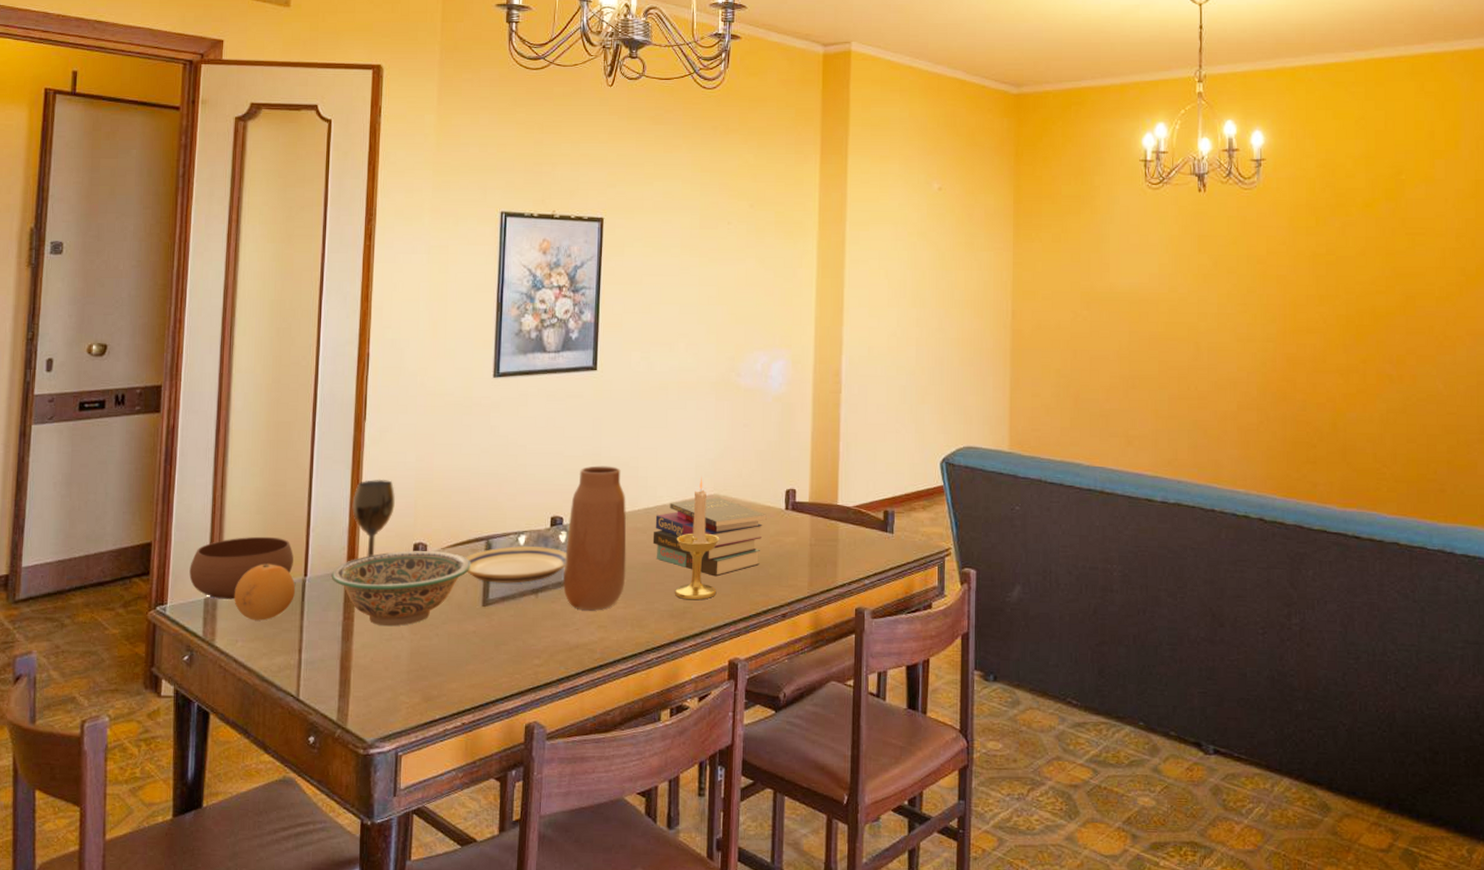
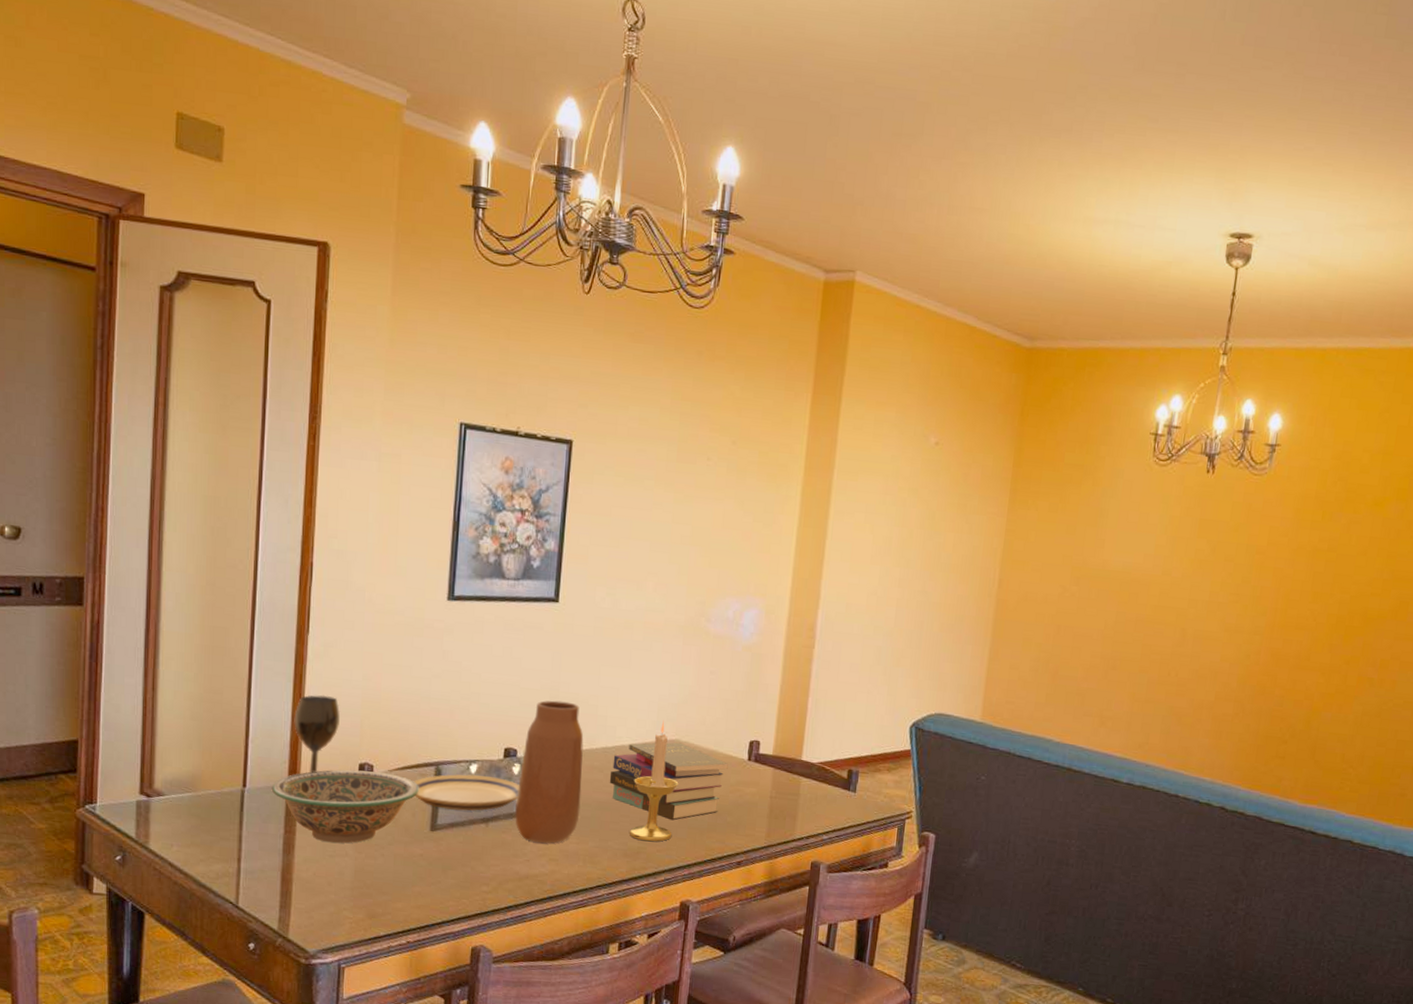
bowl: present [189,536,294,600] -> none [120,742,231,804]
fruit: present [234,564,296,621] -> none [168,771,234,827]

